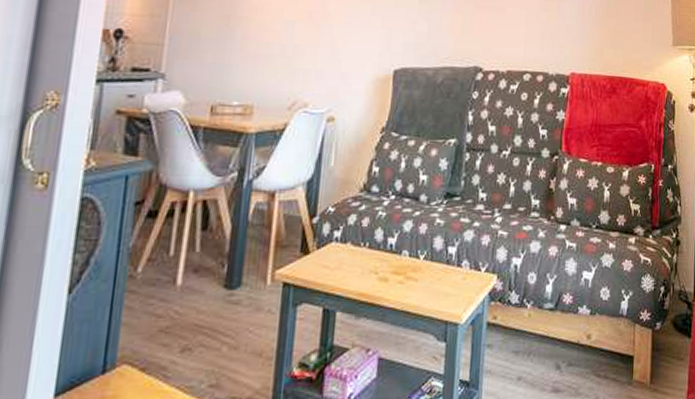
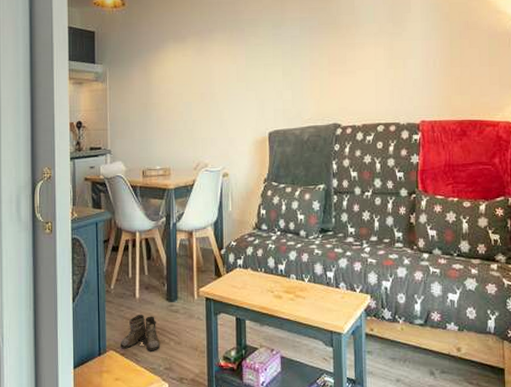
boots: none [141,309,213,362] -> present [121,315,164,351]

